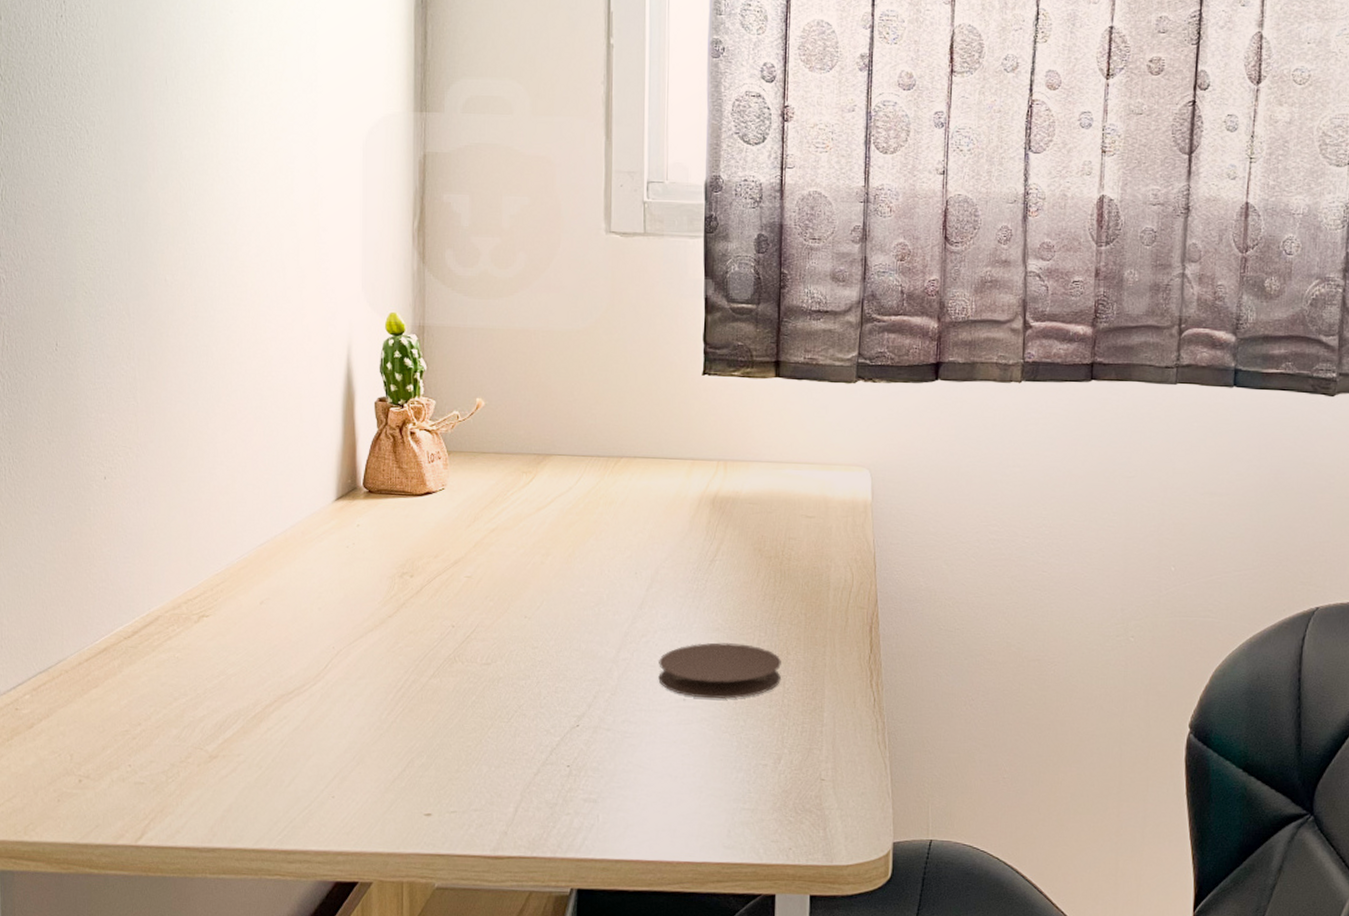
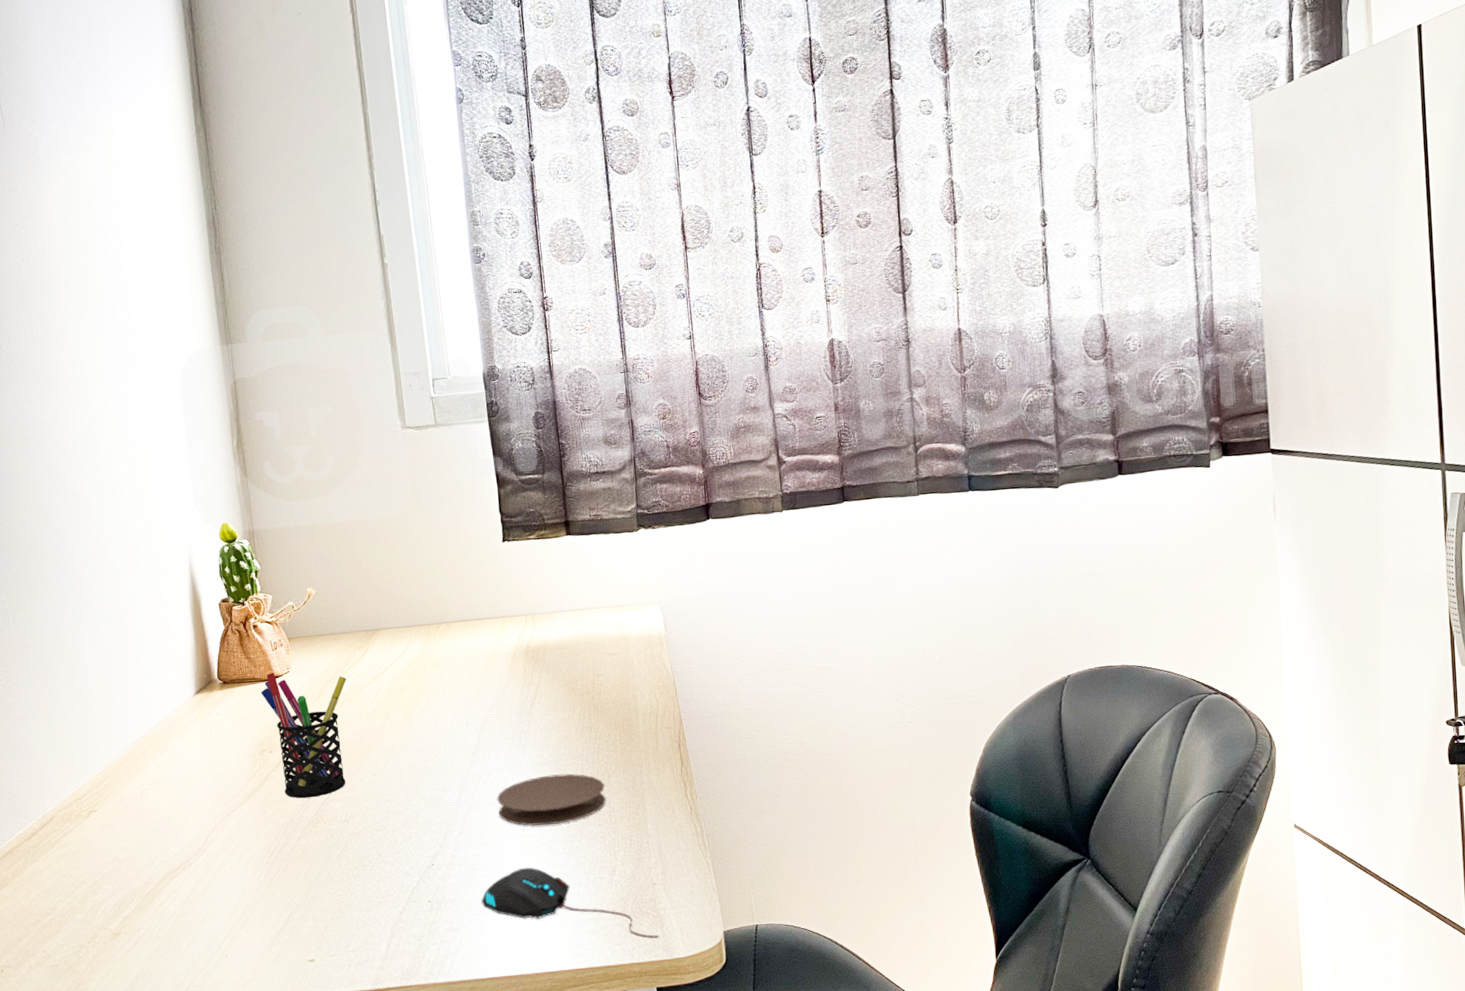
pen holder: none [410,487,508,634] -> present [261,672,347,799]
mouse: none [626,742,820,841] -> present [480,867,659,940]

